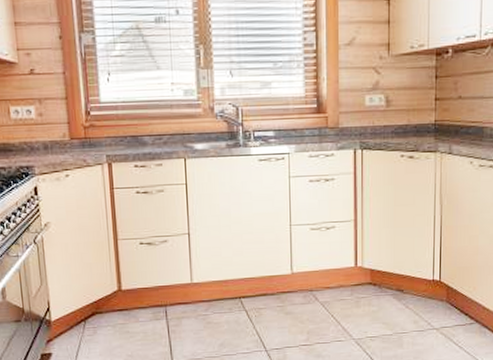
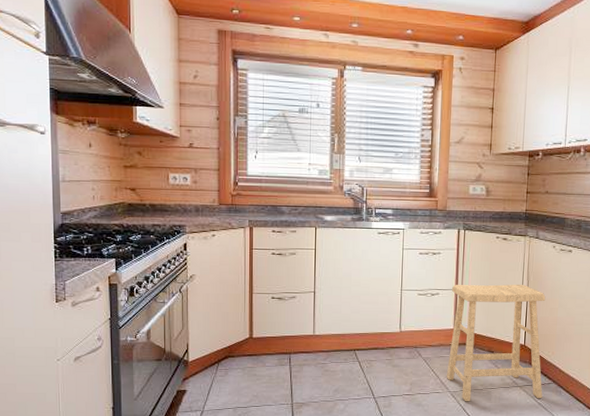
stool: none [348,210,464,350] -> present [446,284,546,402]

